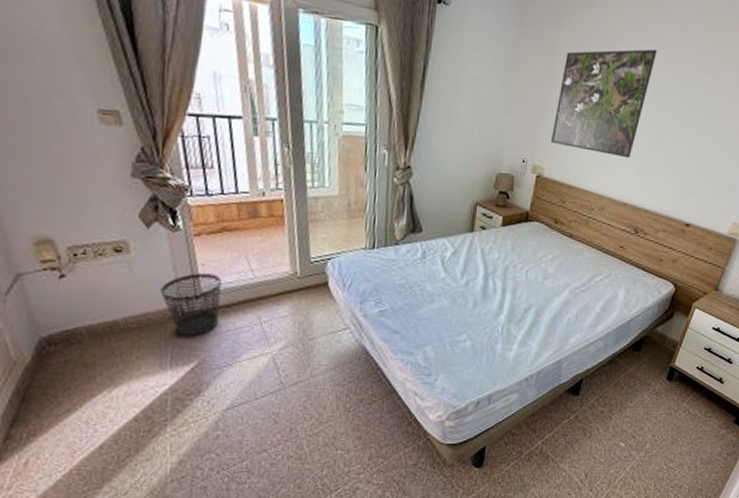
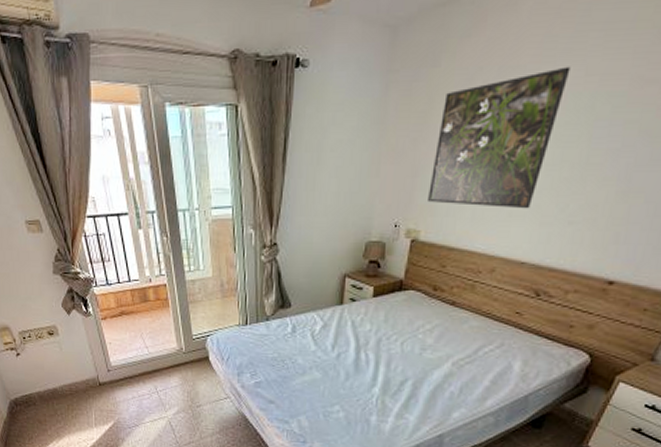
wastebasket: present [161,273,222,335] -> none [83,350,125,401]

